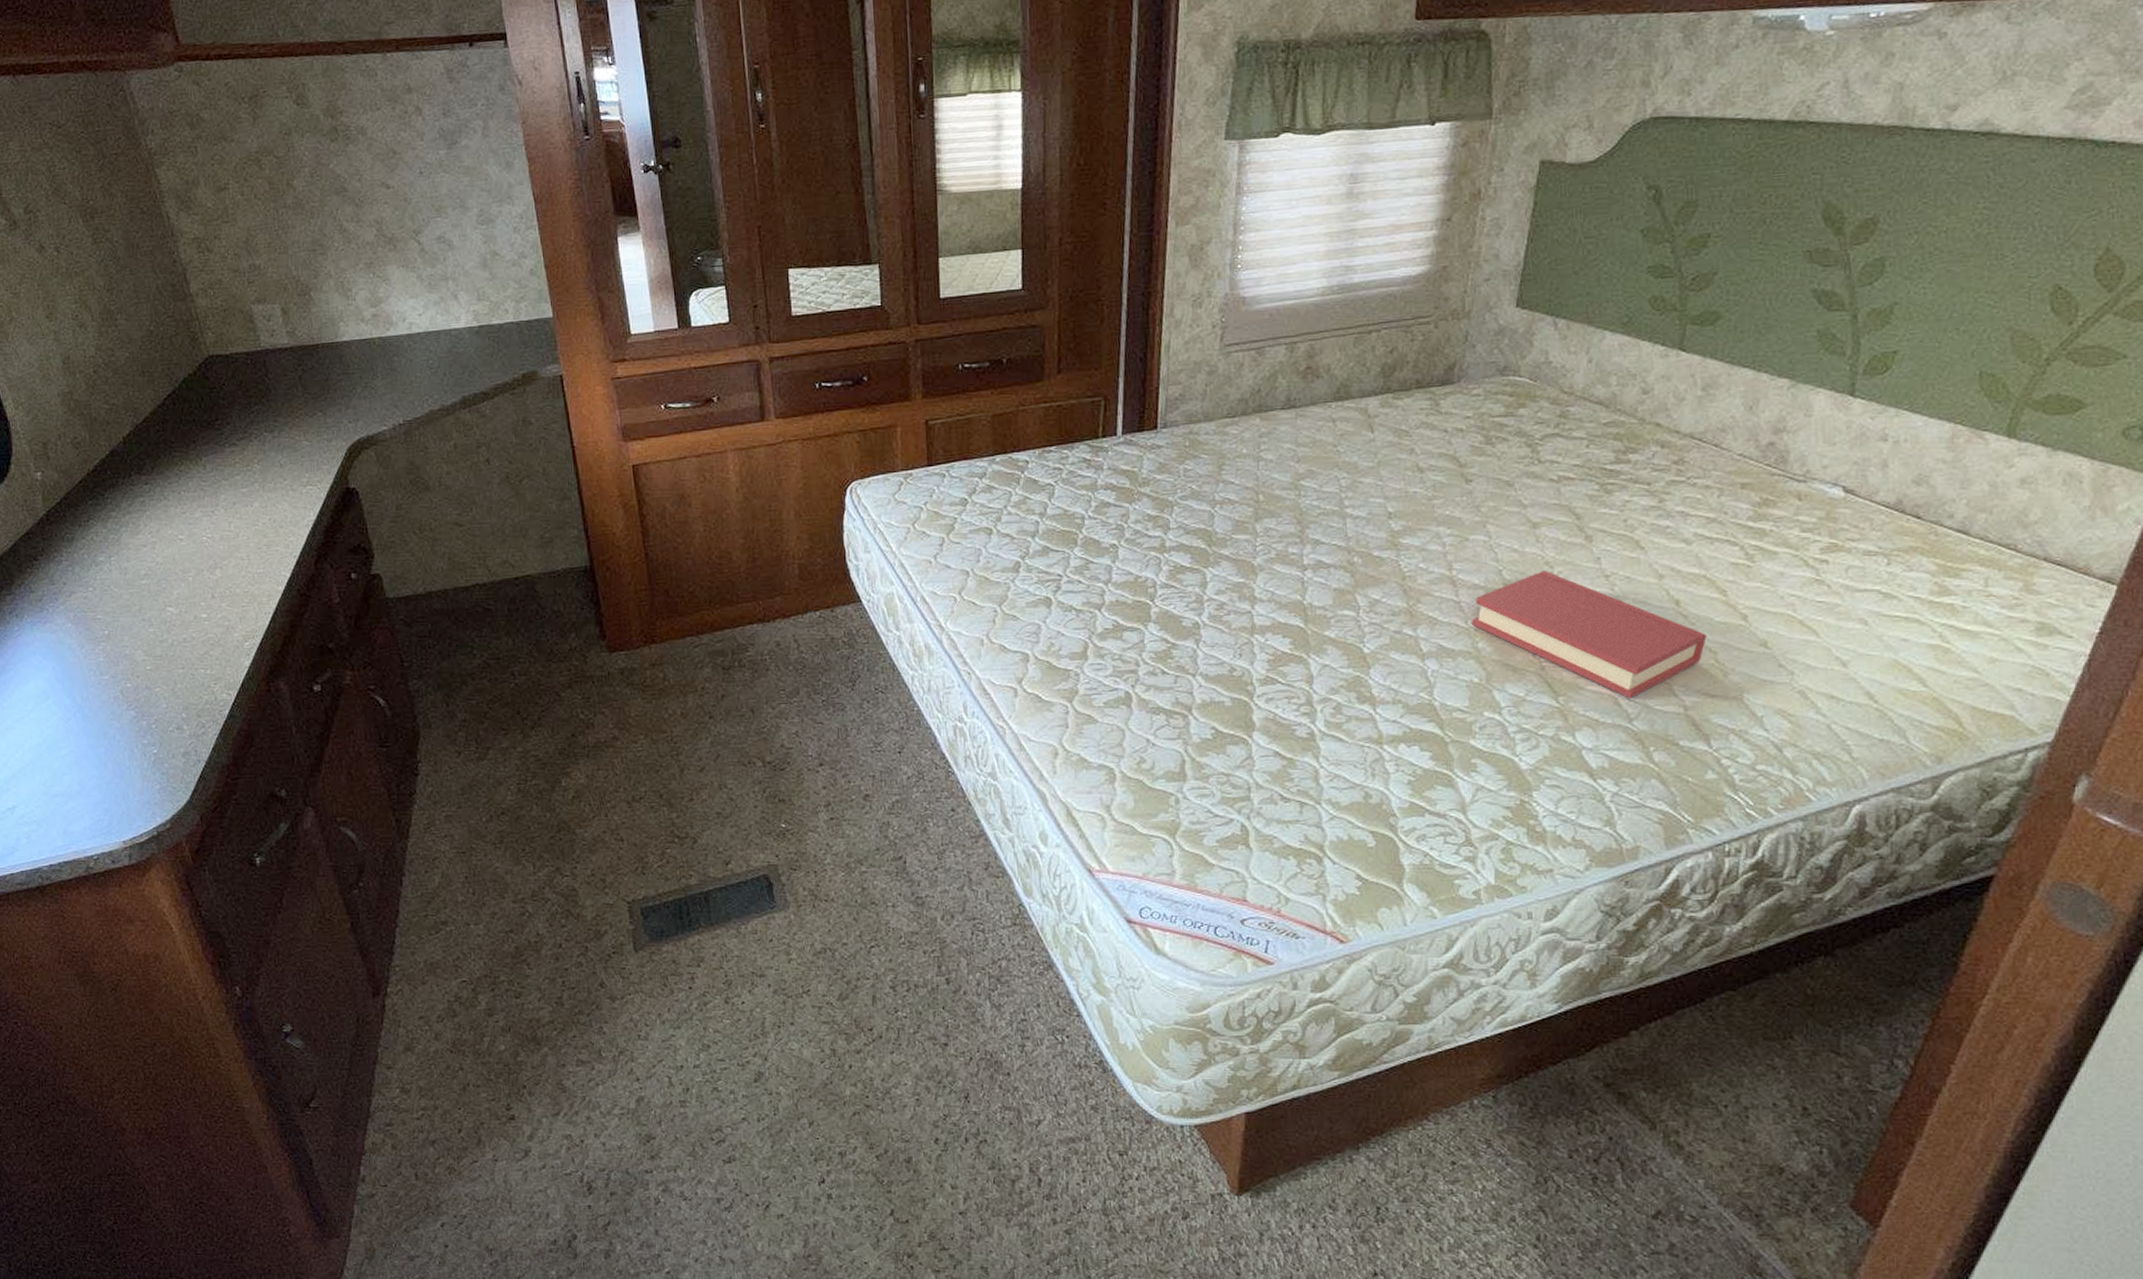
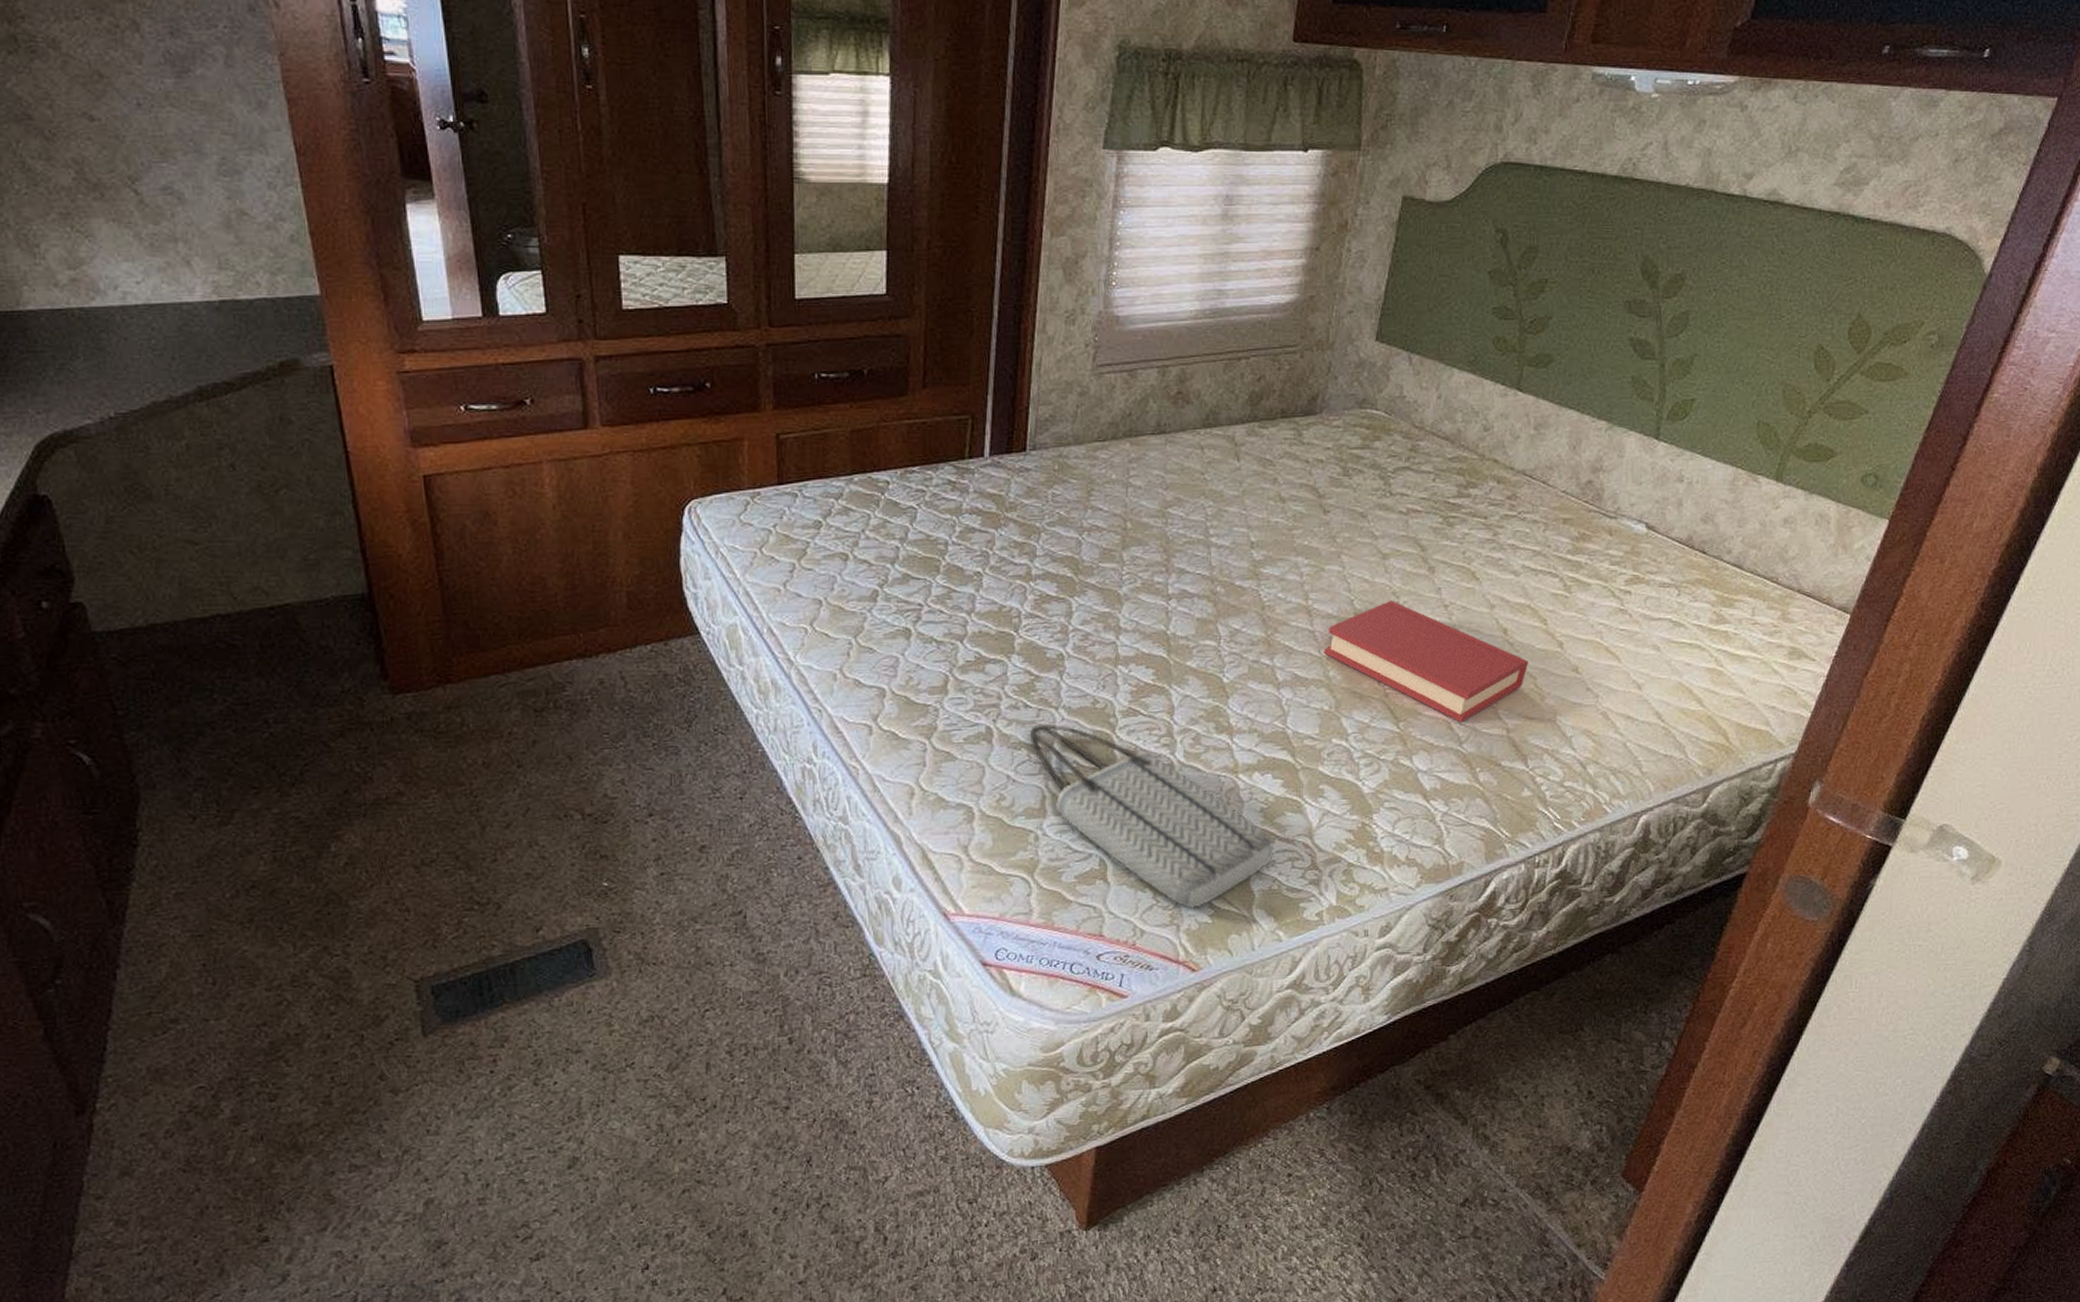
tote bag: none [1167,691,1425,879] -> present [1029,725,1275,909]

